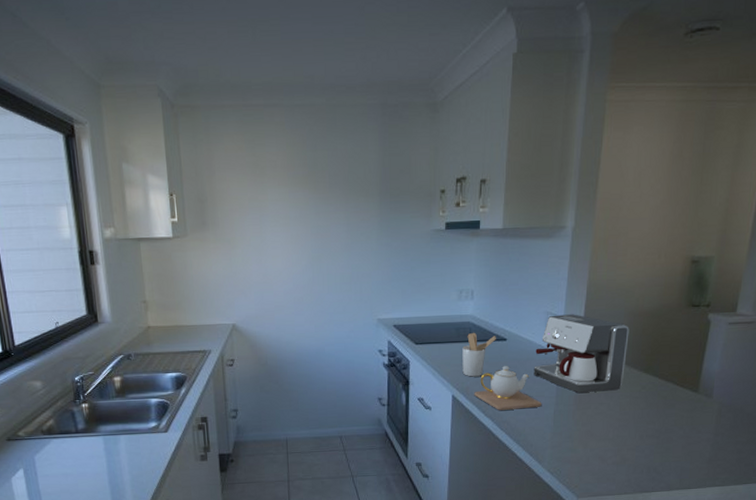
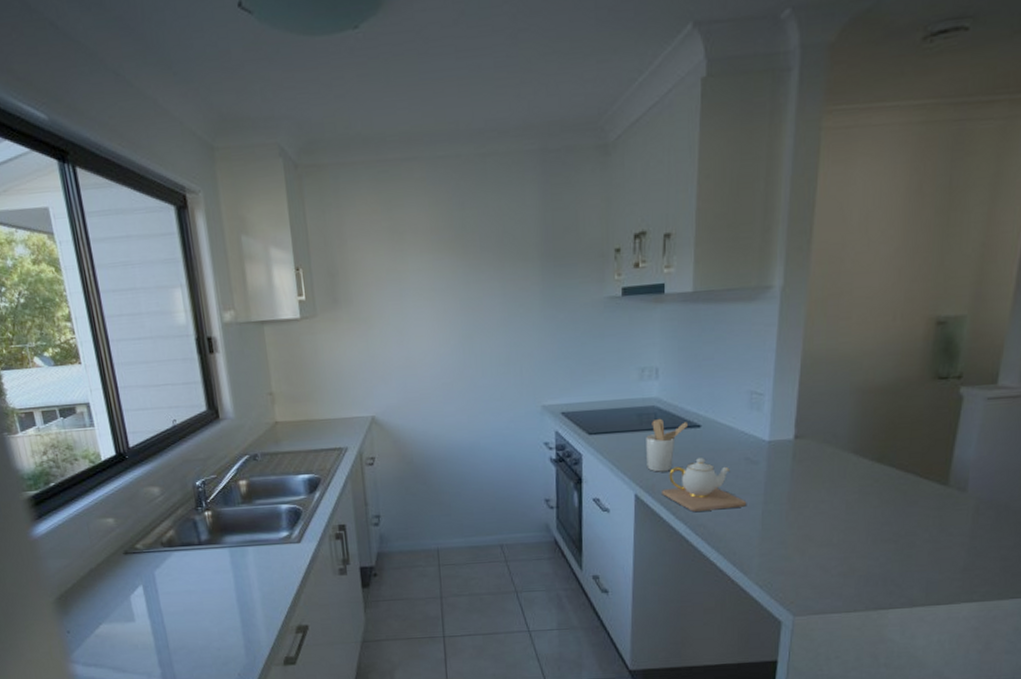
coffee maker: present [534,314,629,393] -> none [735,392,857,489]

